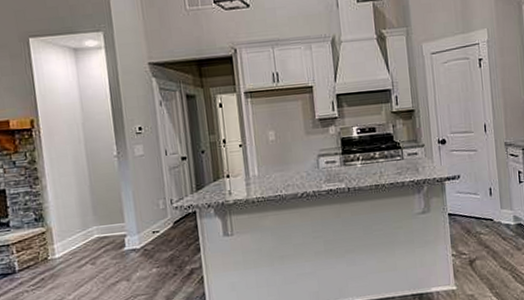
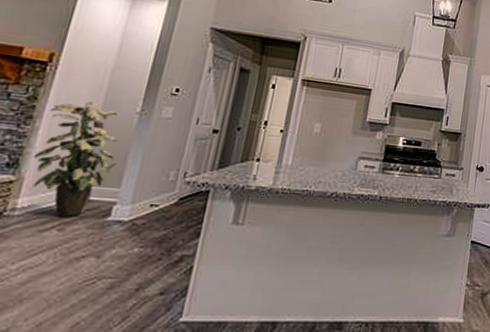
indoor plant: none [48,154,114,254] -> present [32,102,121,217]

